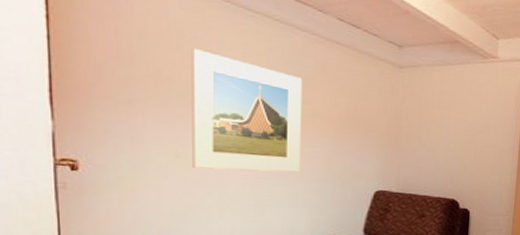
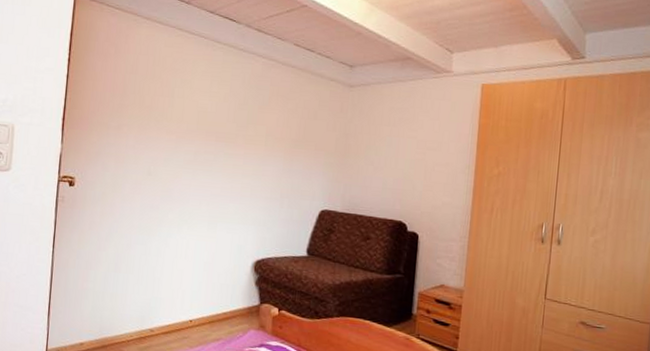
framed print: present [191,48,303,172] -> none [160,79,260,190]

